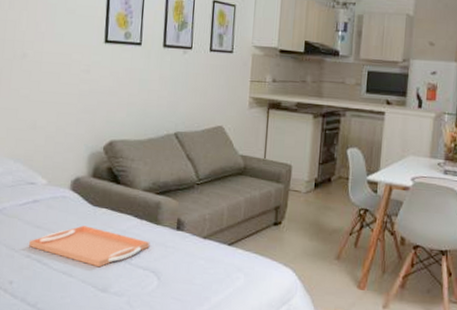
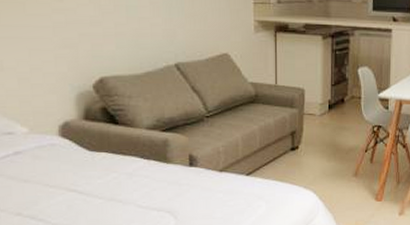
serving tray: present [29,225,150,268] -> none [17,173,162,216]

